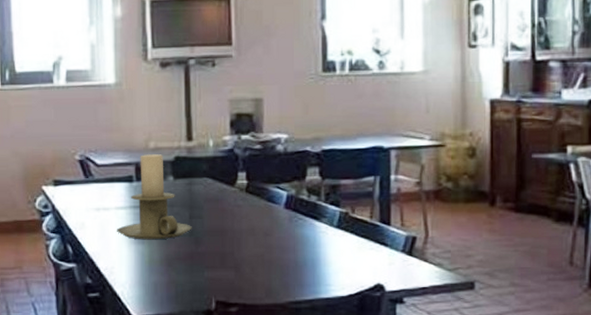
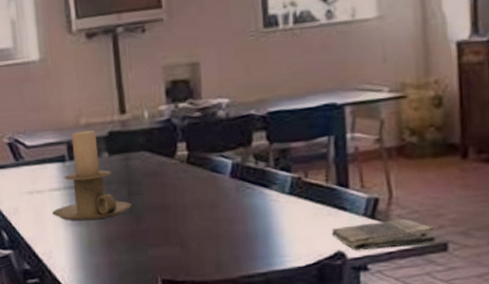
dish towel: none [372,258,466,285] -> present [331,219,437,251]

